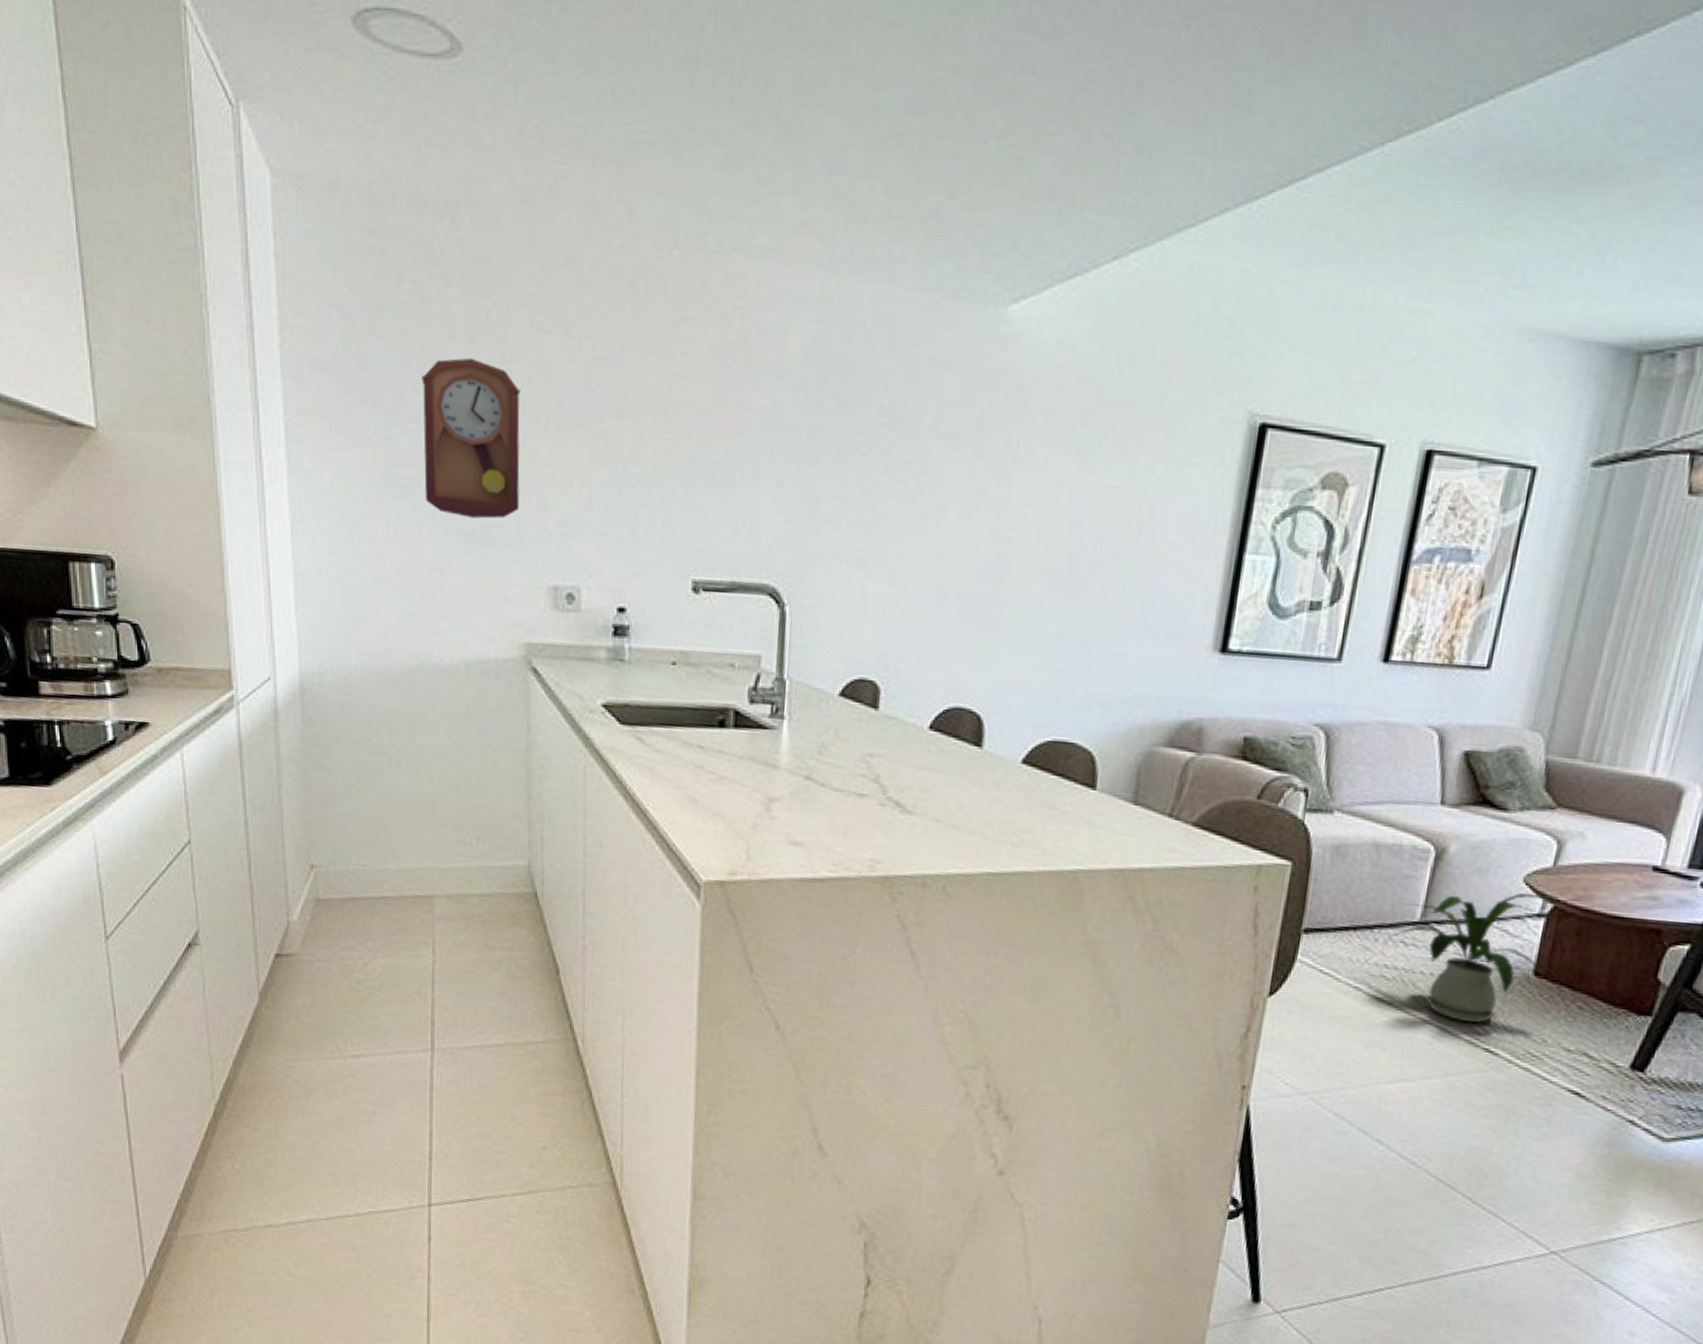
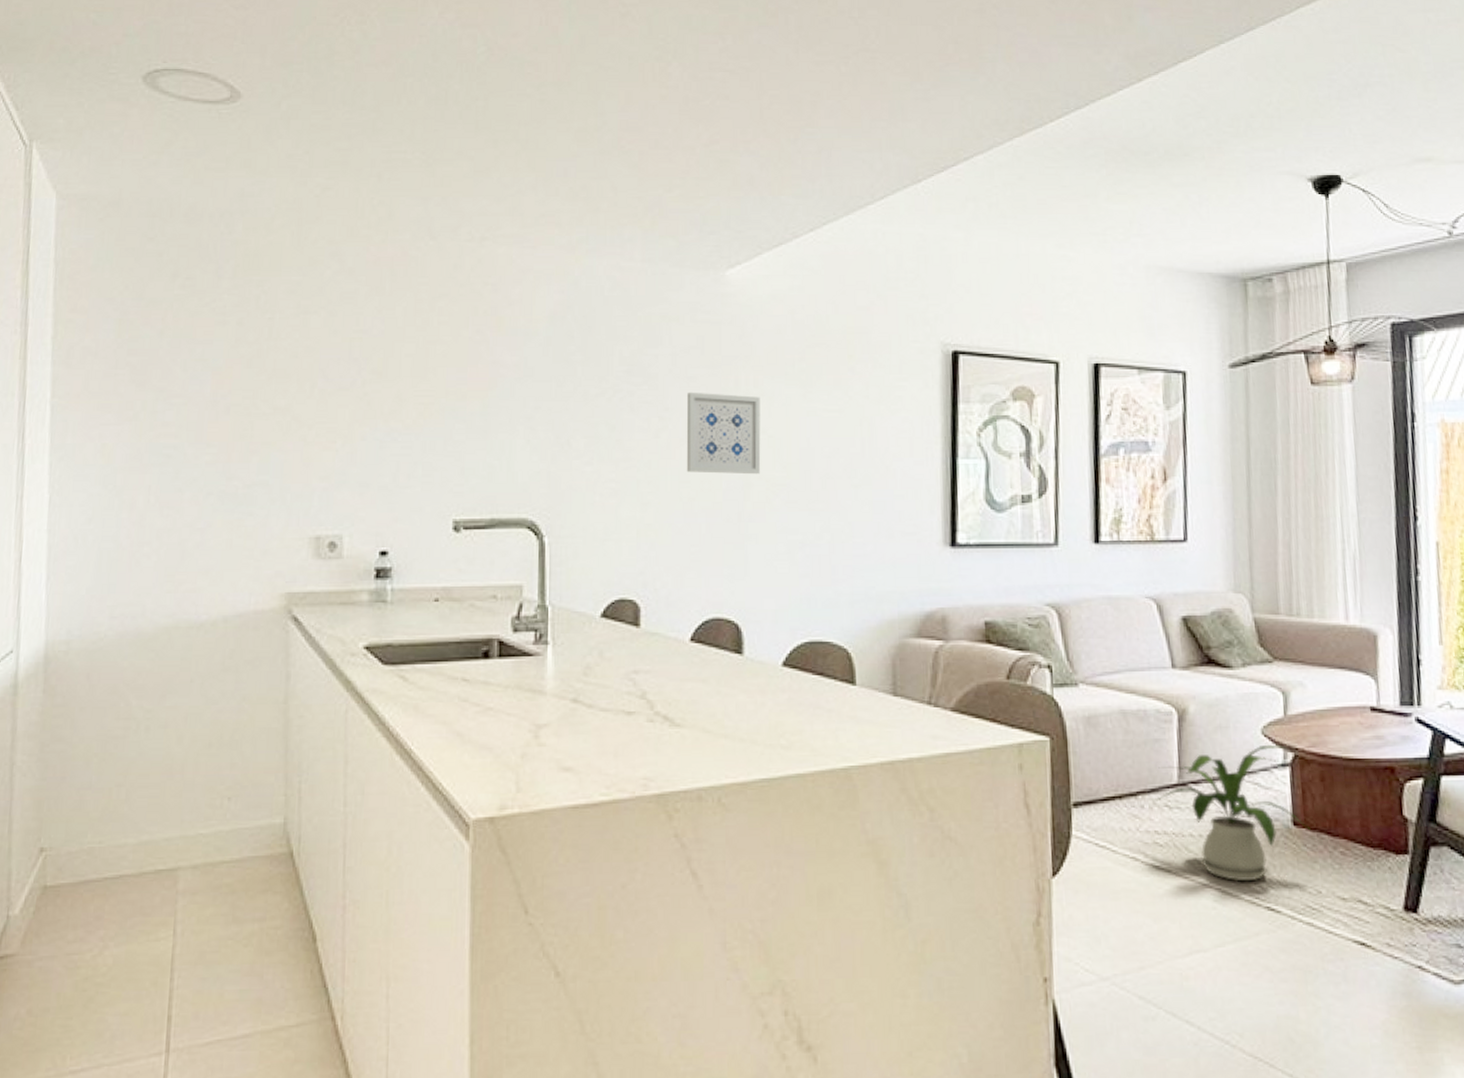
pendulum clock: present [422,357,521,519] -> none [189,338,287,479]
wall art: none [941,453,1031,555] -> present [686,392,761,475]

